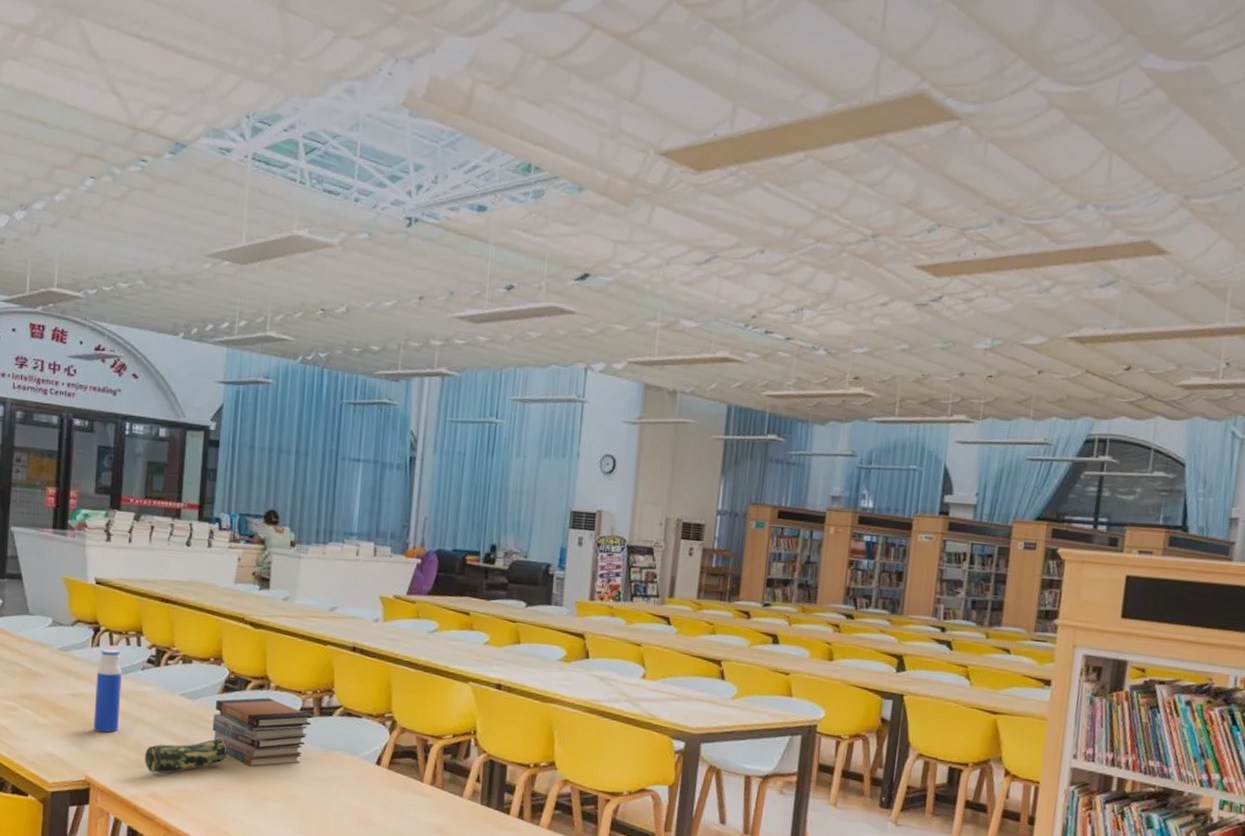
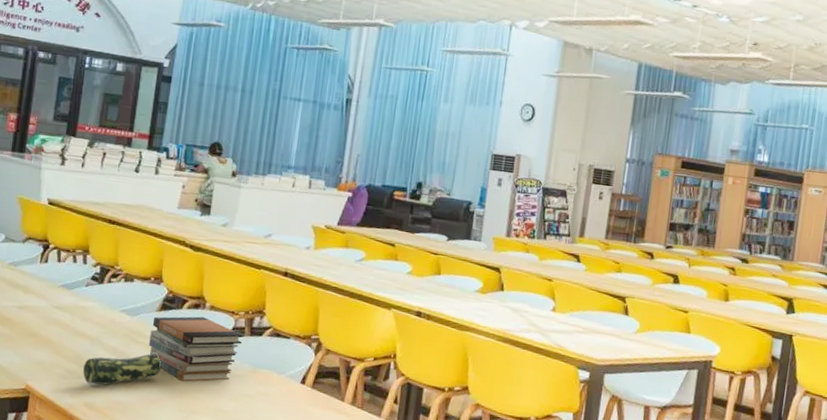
water bottle: present [93,649,122,733] -> none [36,265,67,344]

